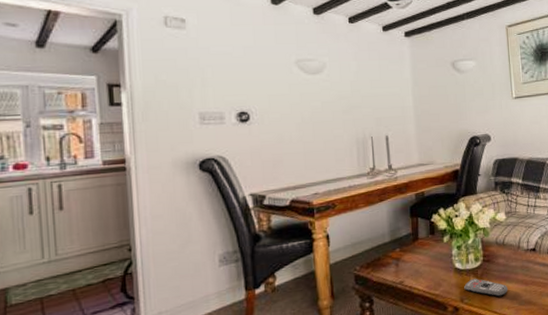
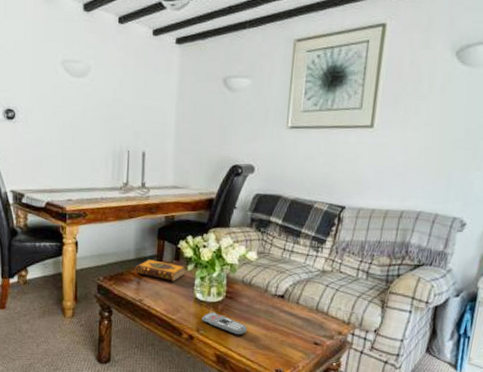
hardback book: none [391,238,442,257] -> present [135,259,185,282]

